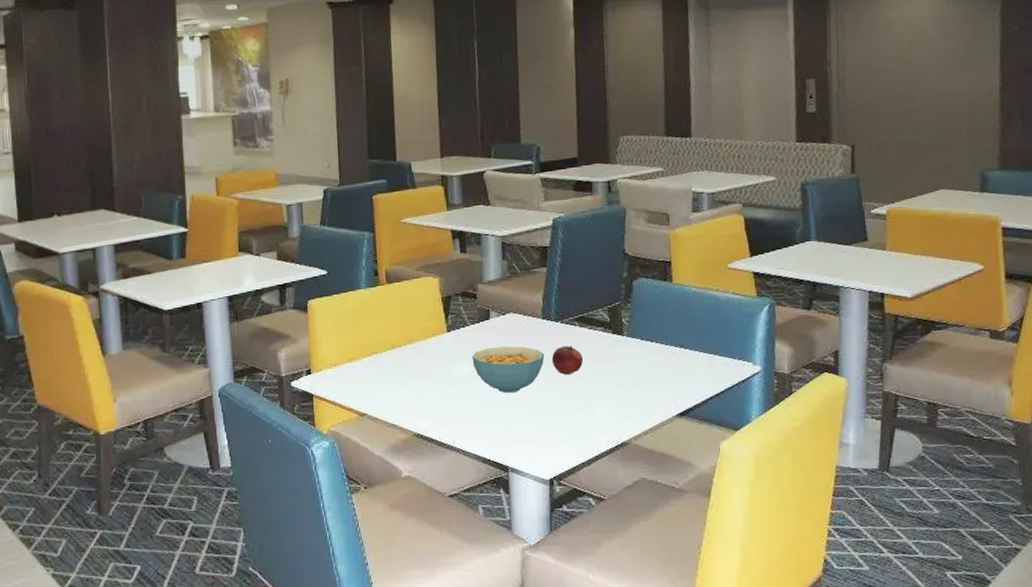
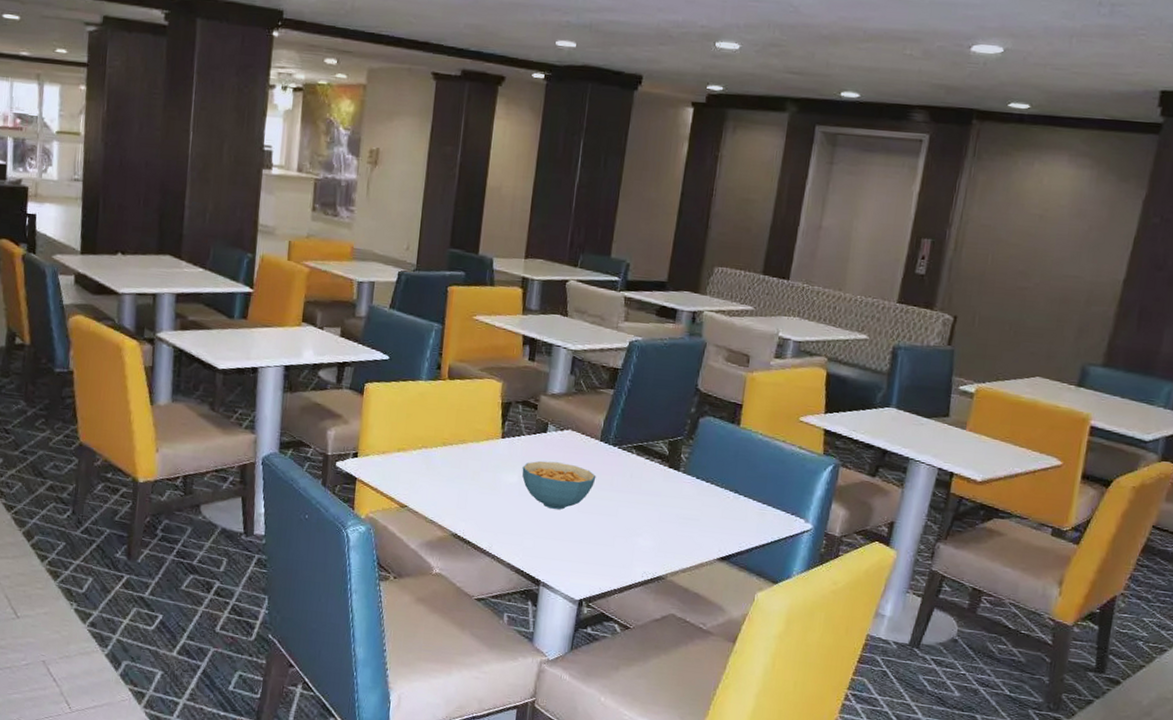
fruit: present [551,345,584,375] -> none [602,471,635,501]

